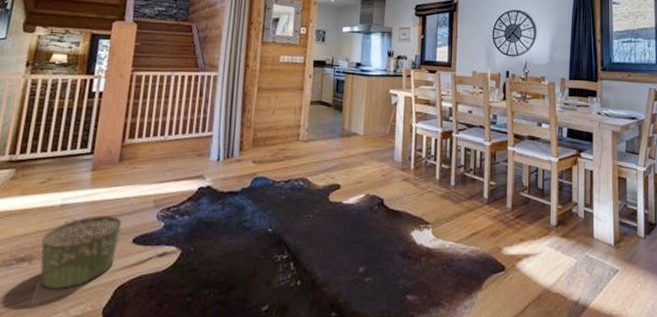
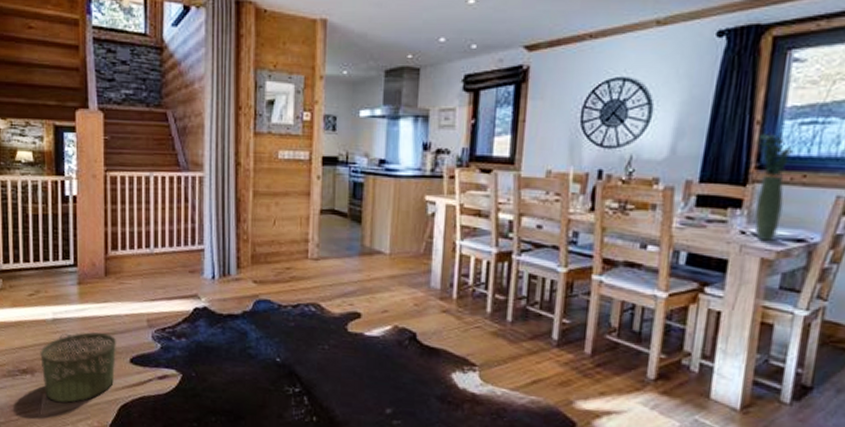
vase: none [600,45,620,119] -> present [754,130,792,241]

